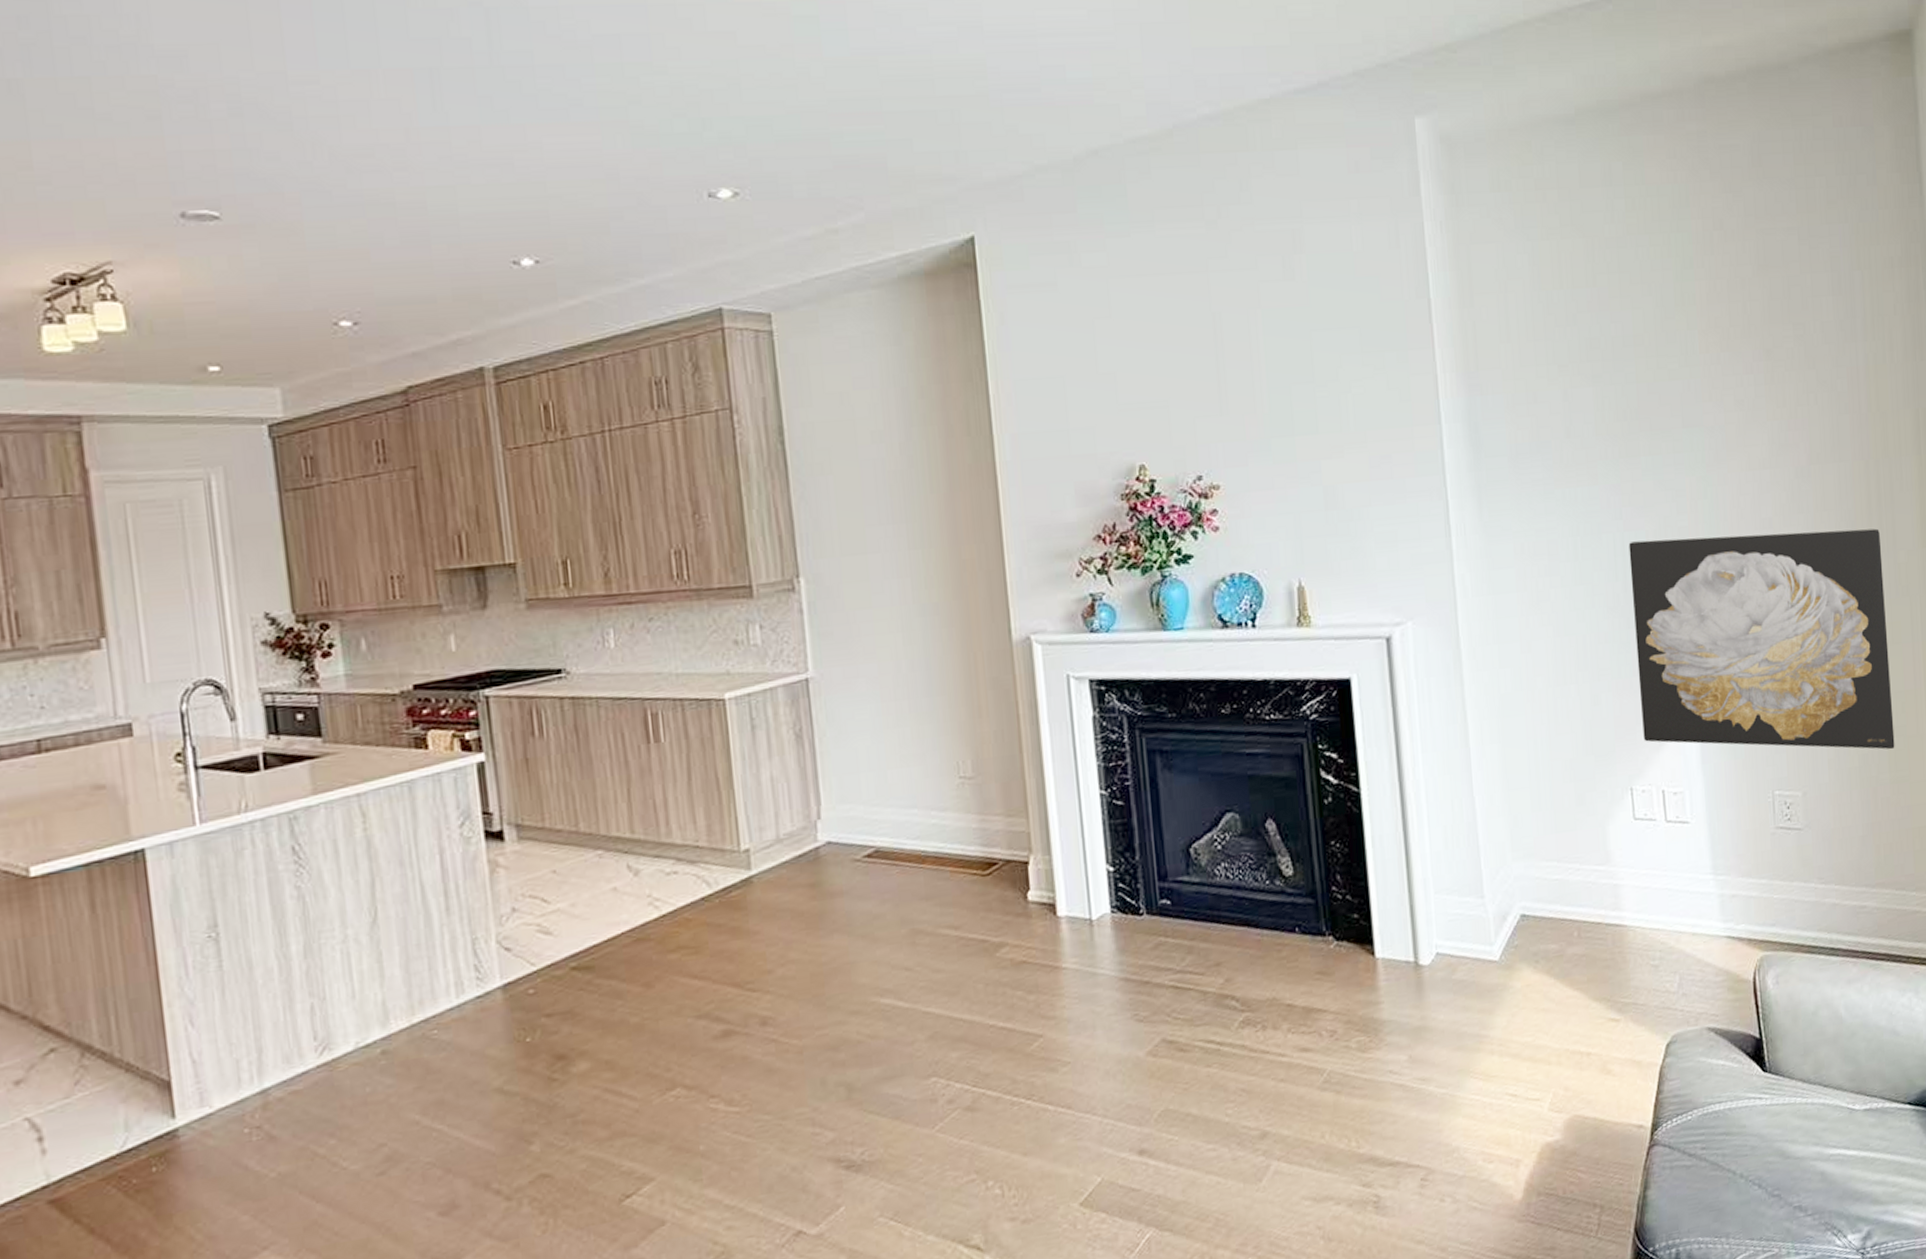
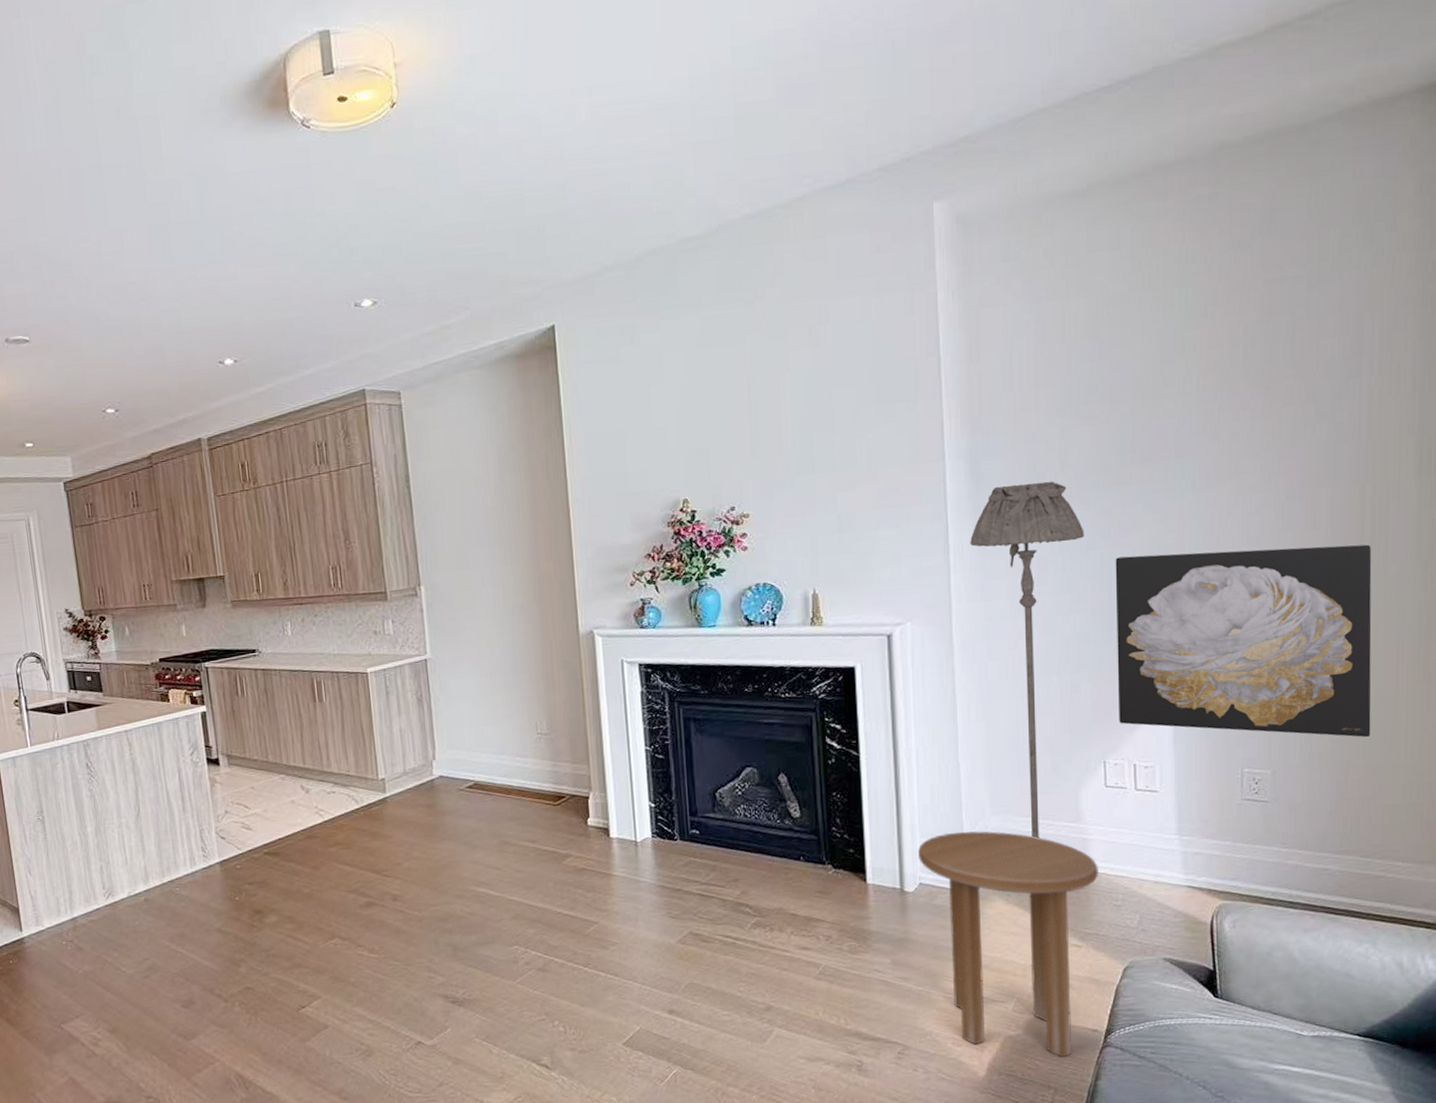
side table: none [1433,880,1633,1166] -> present [918,830,1098,1058]
floor lamp: none [1473,450,1595,888] -> present [970,481,1085,838]

